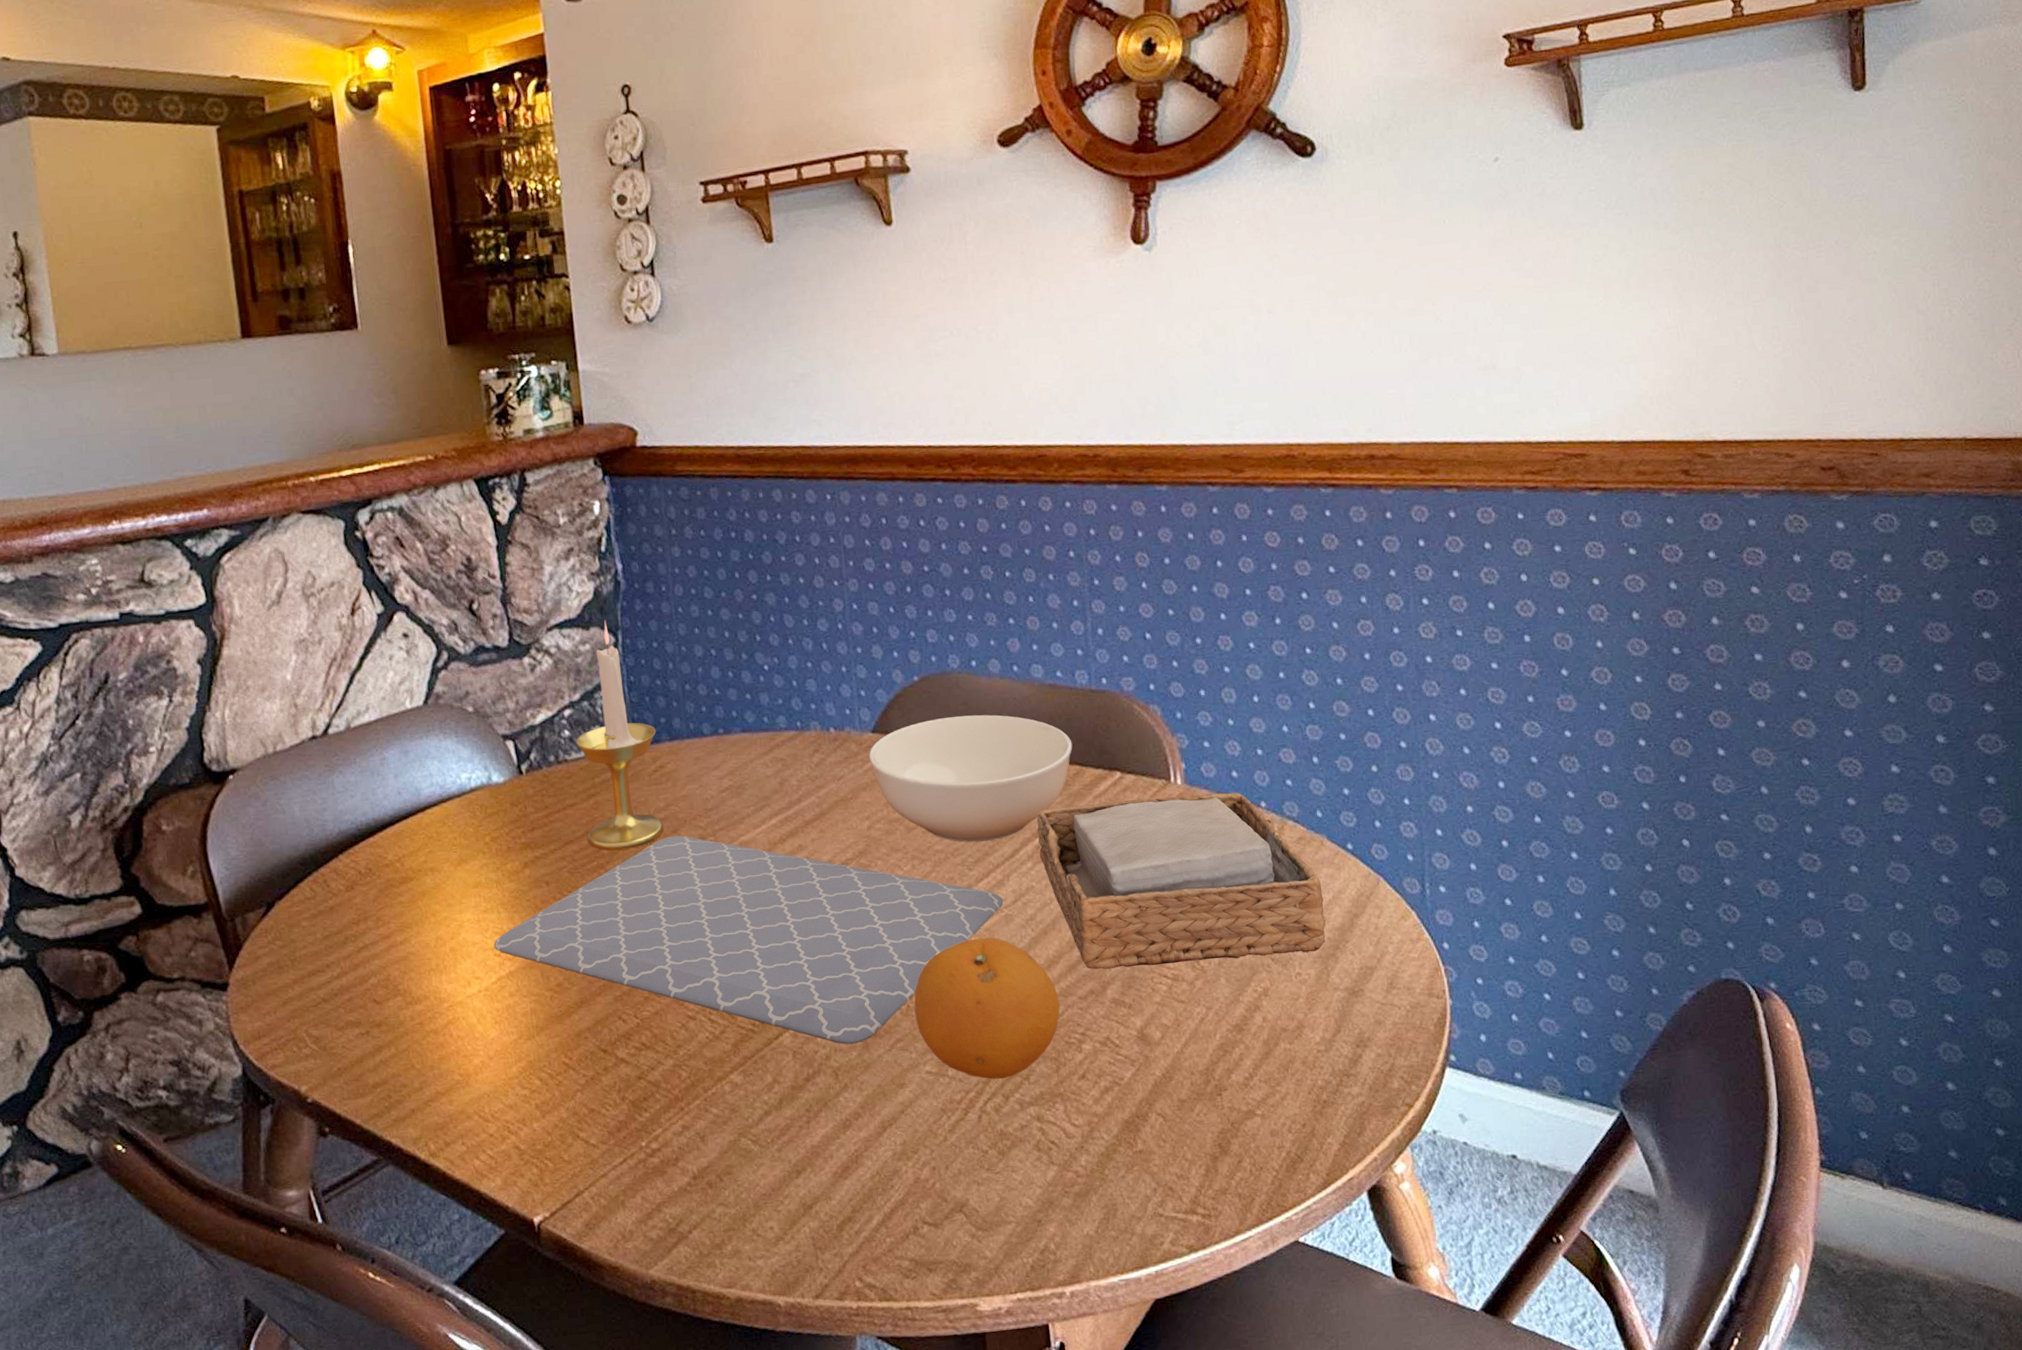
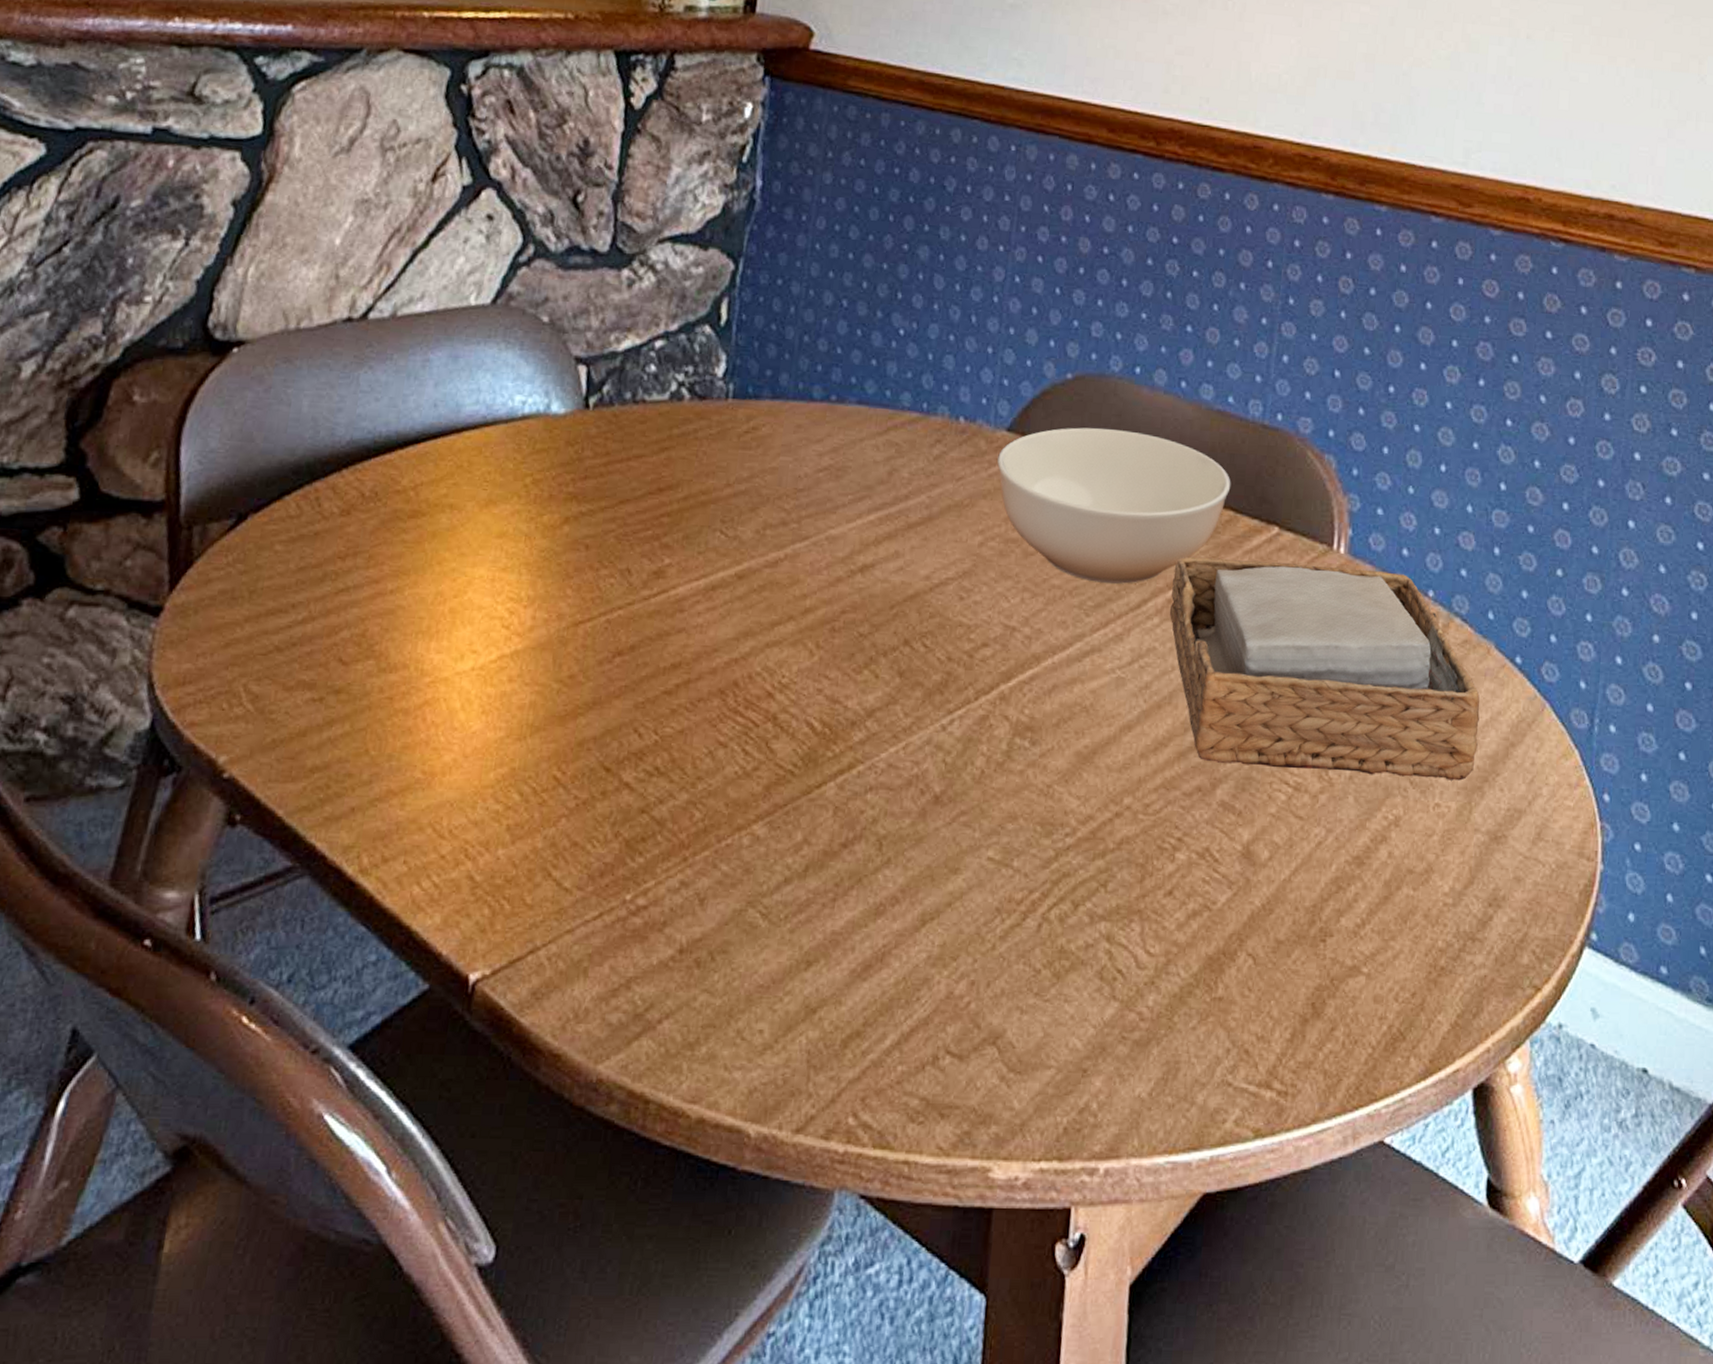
placemat: present [493,835,1004,1045] -> none [503,514,1118,809]
candlestick: present [575,620,664,851] -> none [647,243,759,522]
fruit: present [914,937,1060,1080] -> none [987,700,1160,881]

